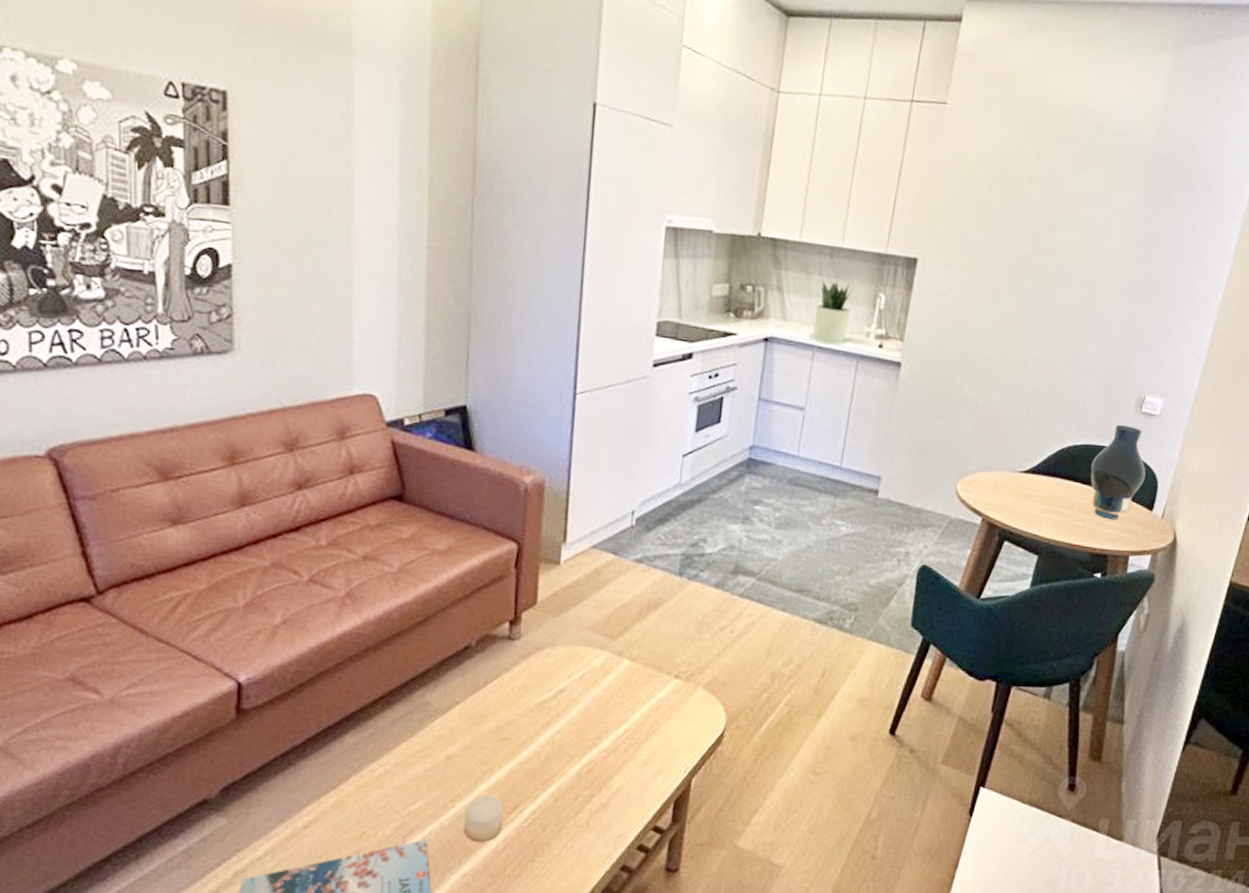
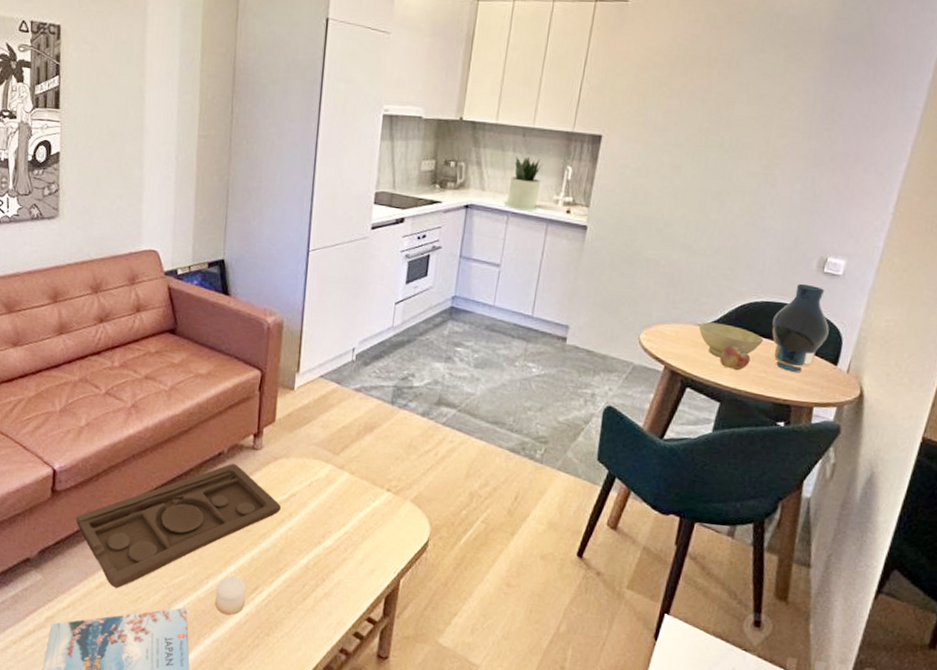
decorative tray: none [272,658,547,825] -> present [76,463,282,589]
bowl: none [1017,468,1082,507] -> present [698,322,763,358]
fruit: none [1038,493,1069,521] -> present [720,345,751,371]

